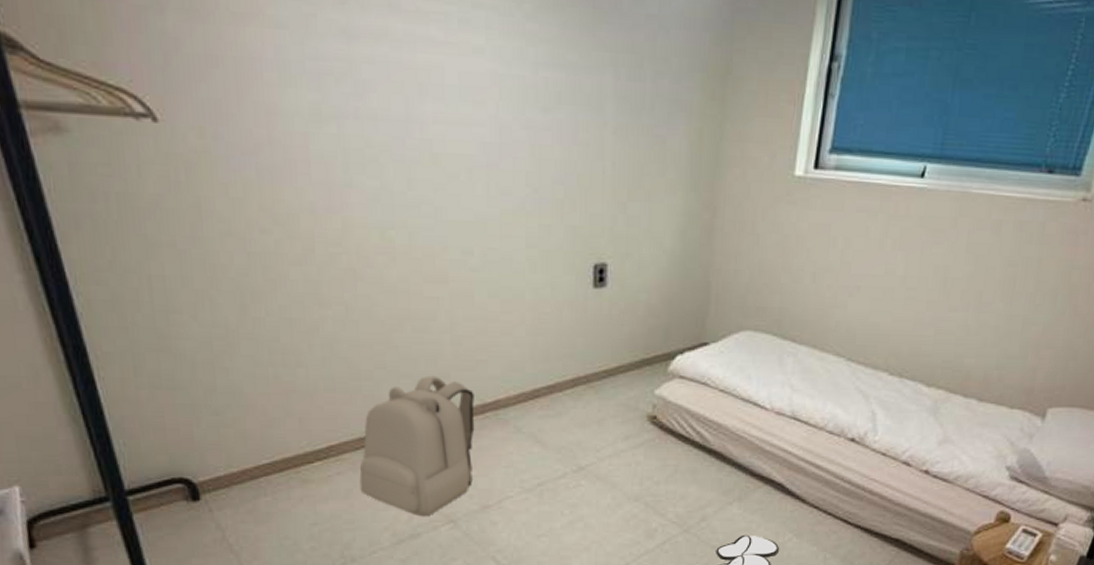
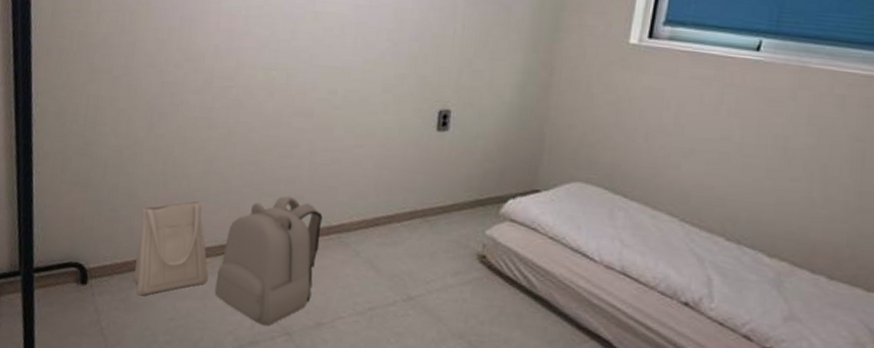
shopping bag: none [253,392,350,504] -> present [133,201,209,296]

